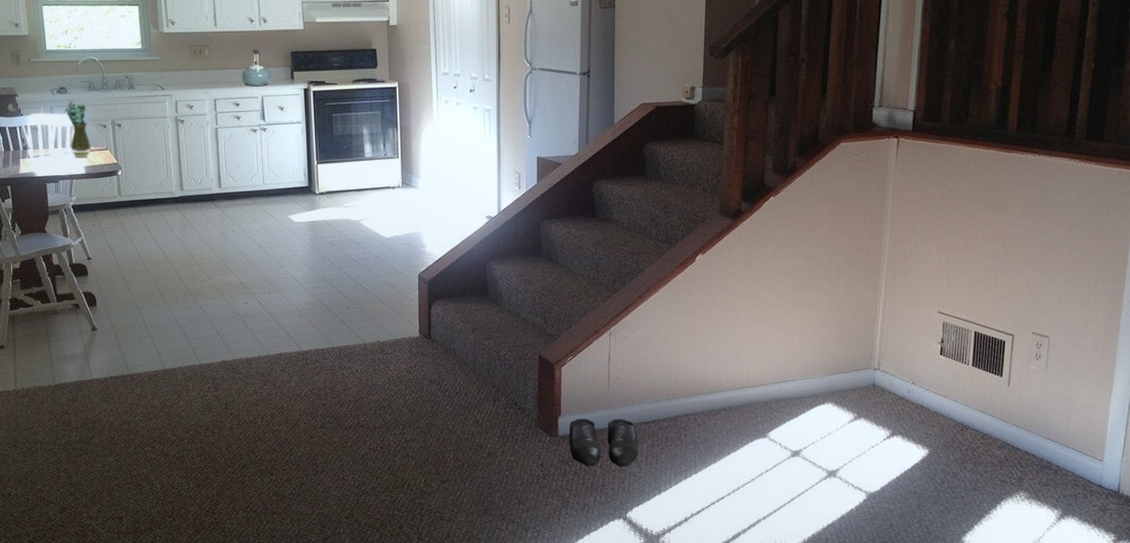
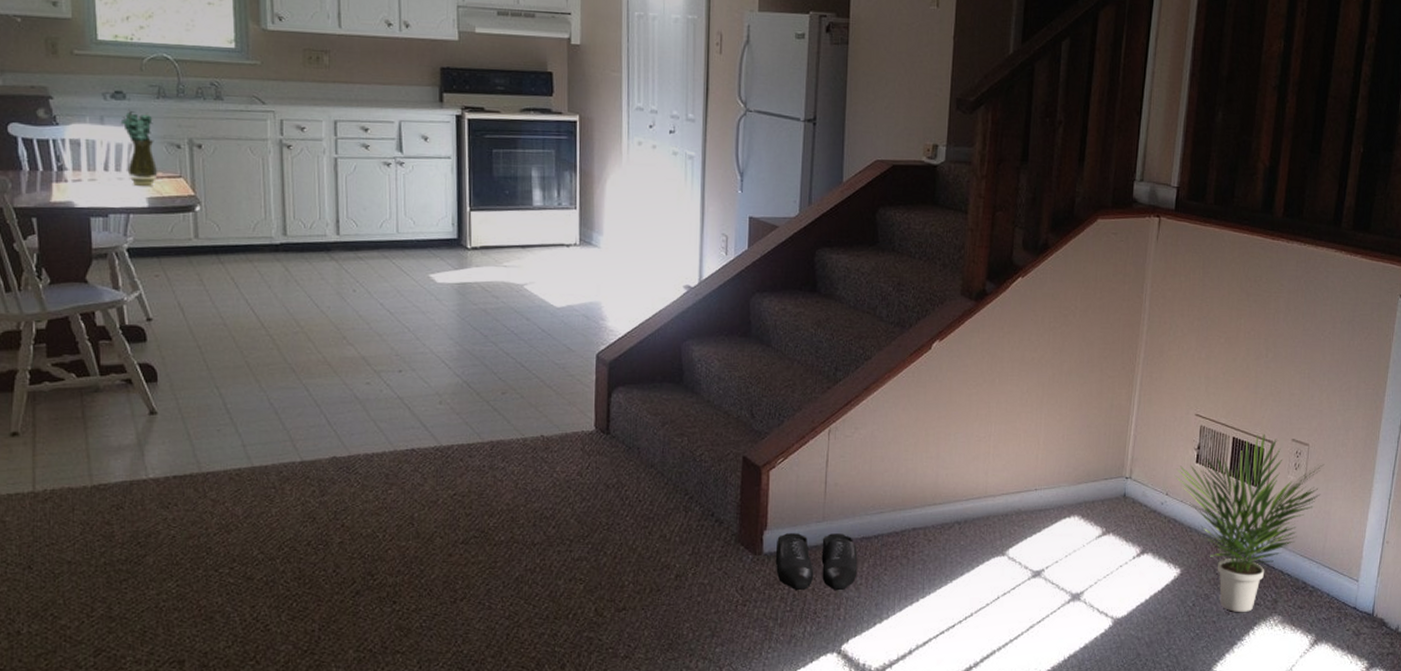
kettle: present [241,49,272,87] -> none [372,60,414,109]
potted plant: none [919,327,1066,489] -> present [1174,433,1325,613]

